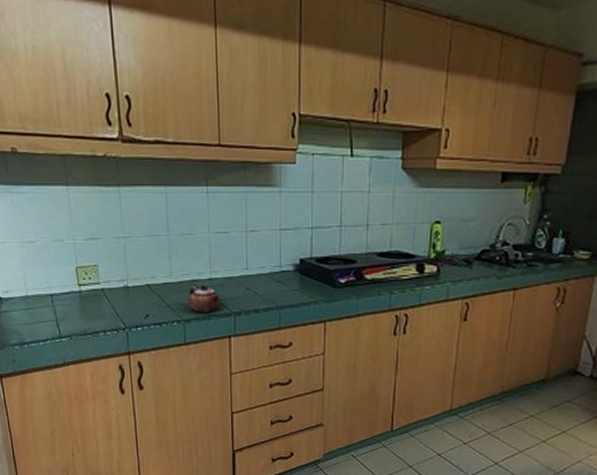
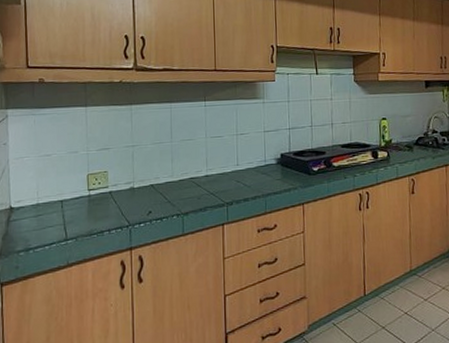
teapot: present [187,283,221,314] -> none [186,180,216,206]

